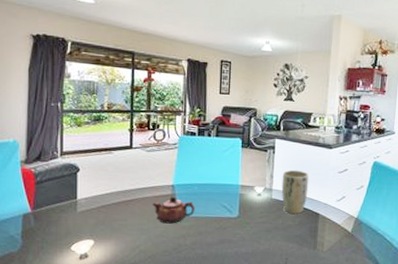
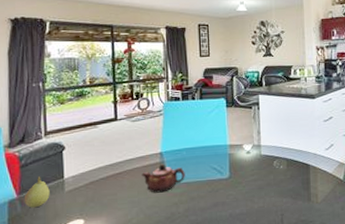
fruit: none [37,193,63,224] -> present [24,175,50,208]
plant pot: present [281,169,309,214] -> none [269,123,296,168]

